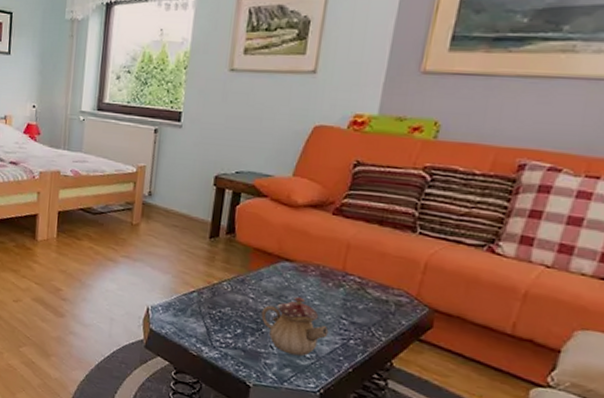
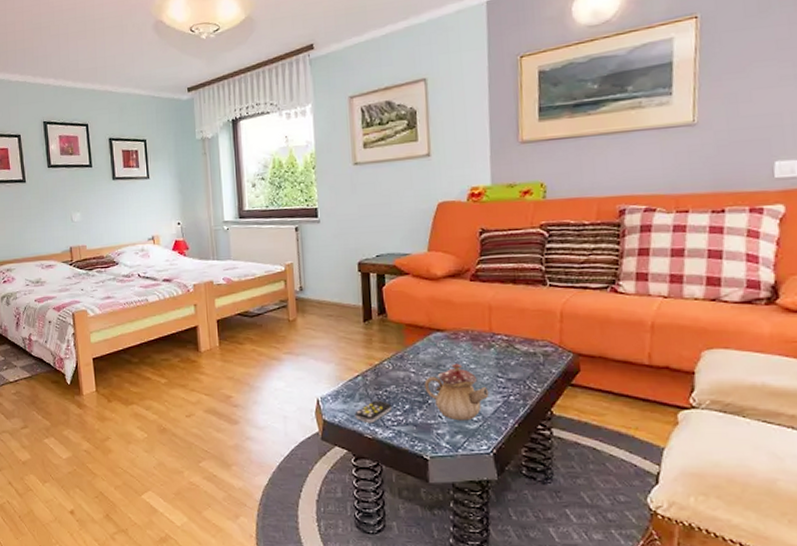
remote control: none [183,318,224,341] -> present [354,400,393,424]

